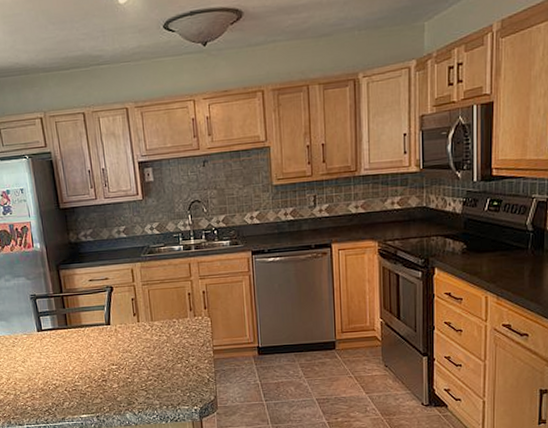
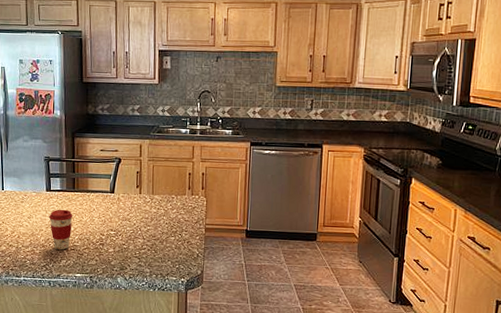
coffee cup: none [44,348,71,392] -> present [49,209,73,250]

